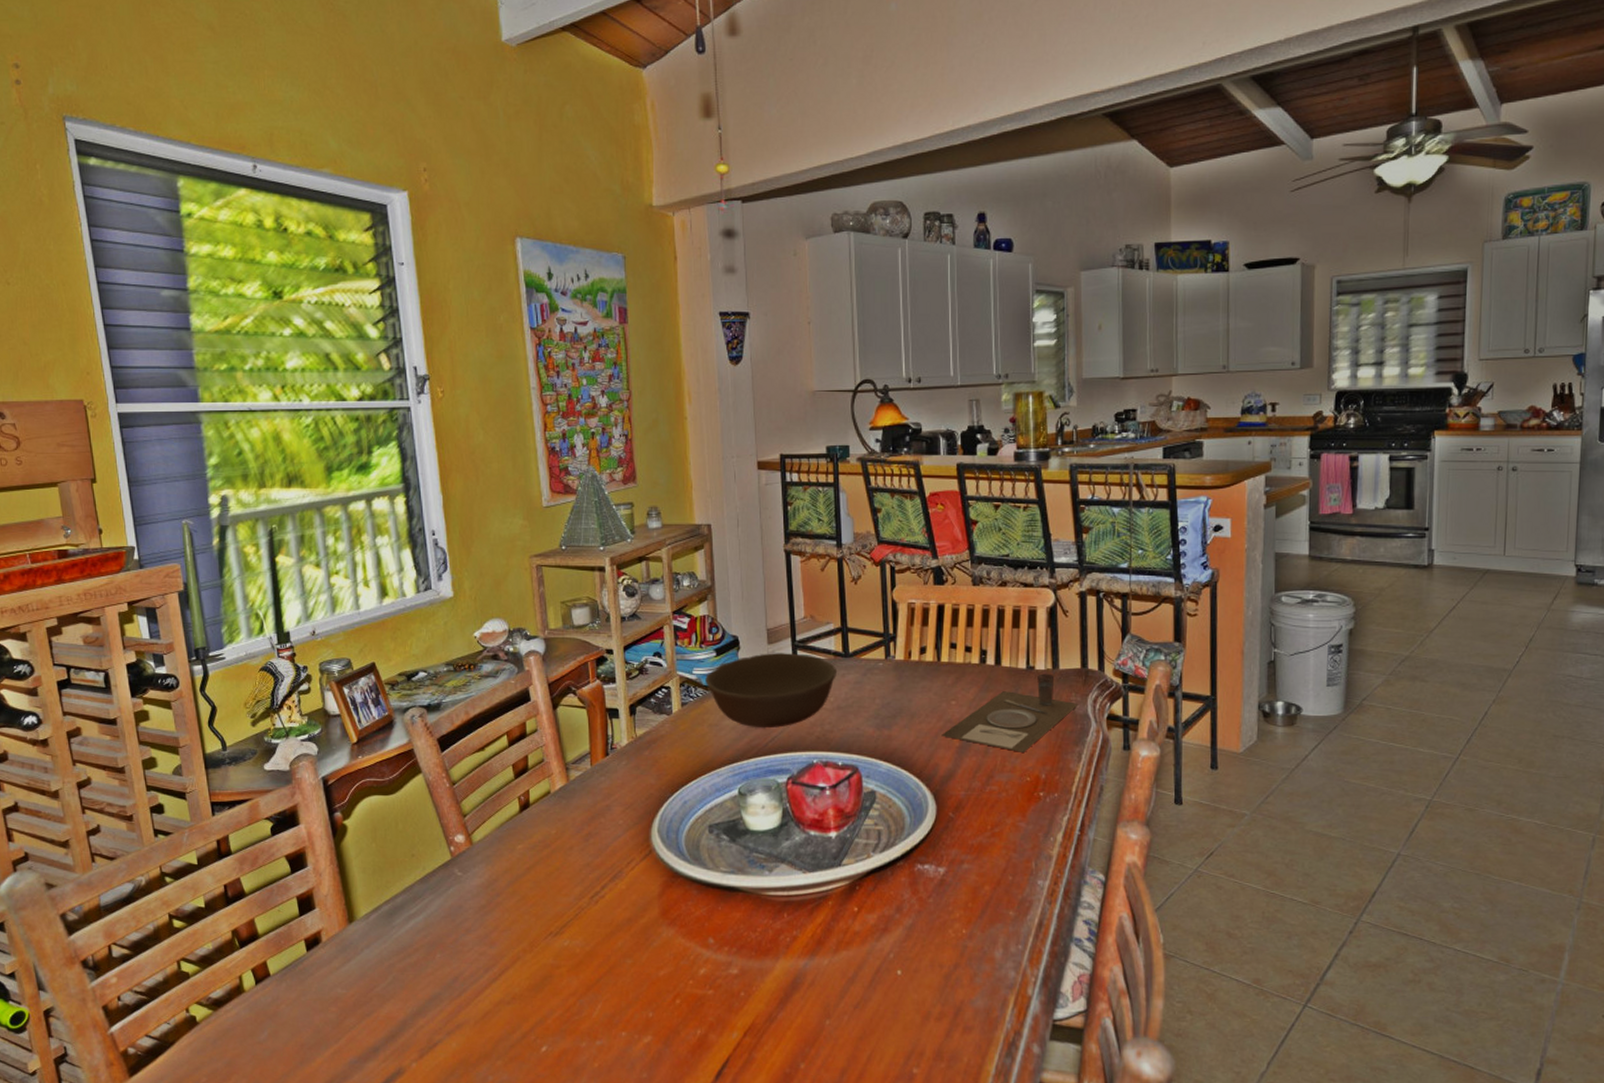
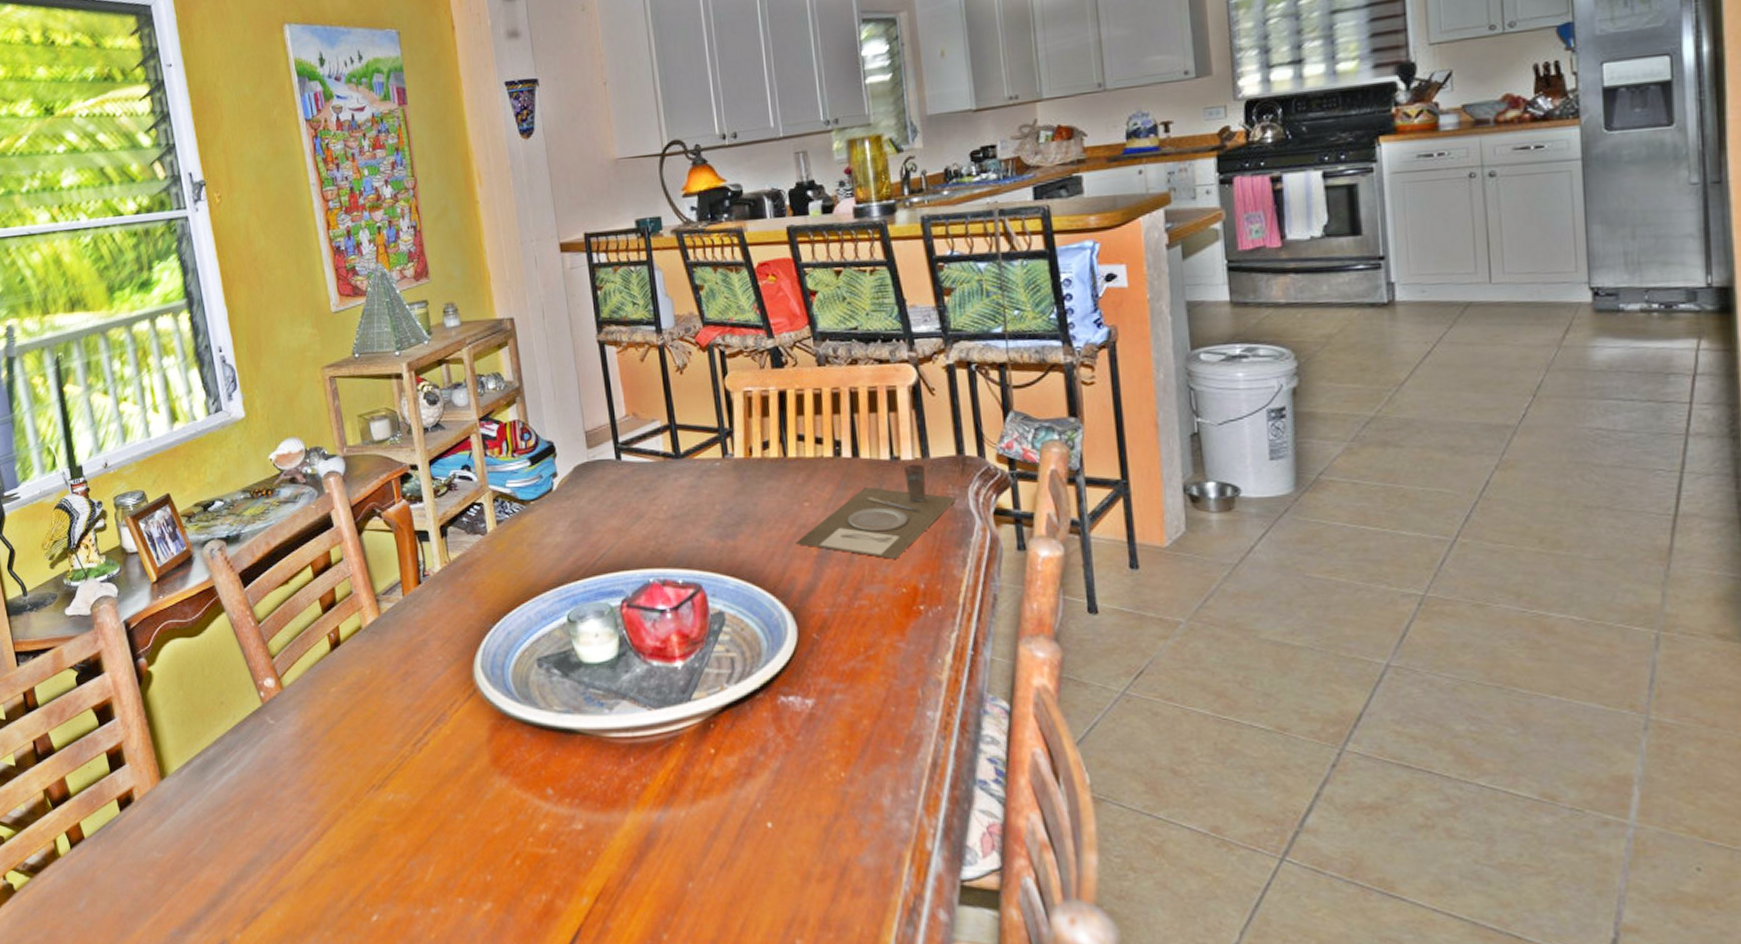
bowl: present [705,653,836,729] -> none [520,457,668,545]

